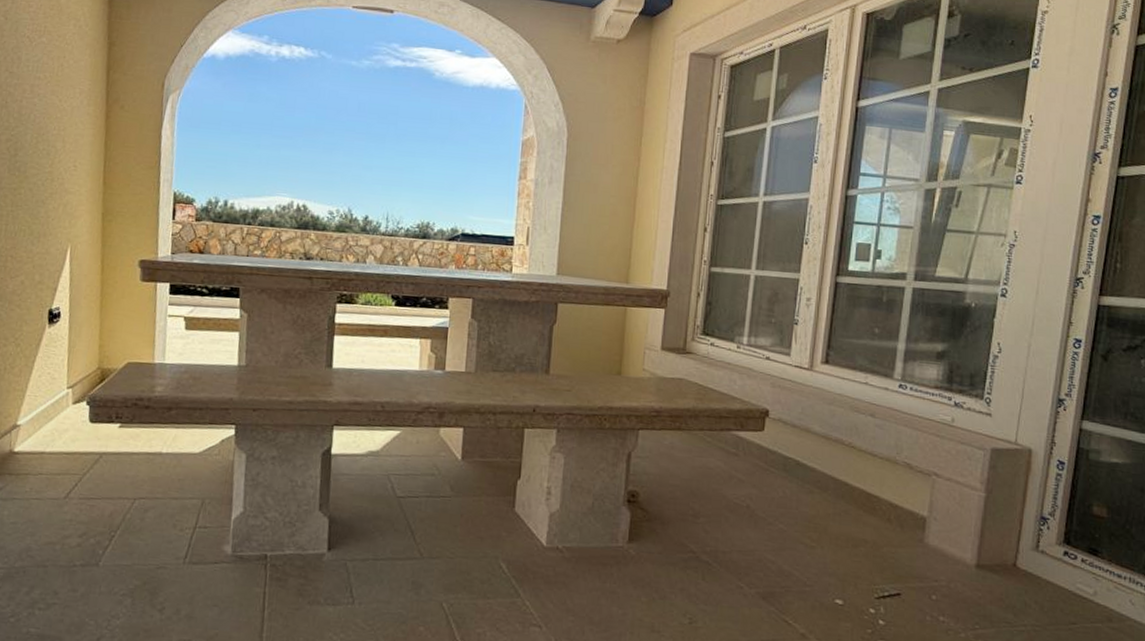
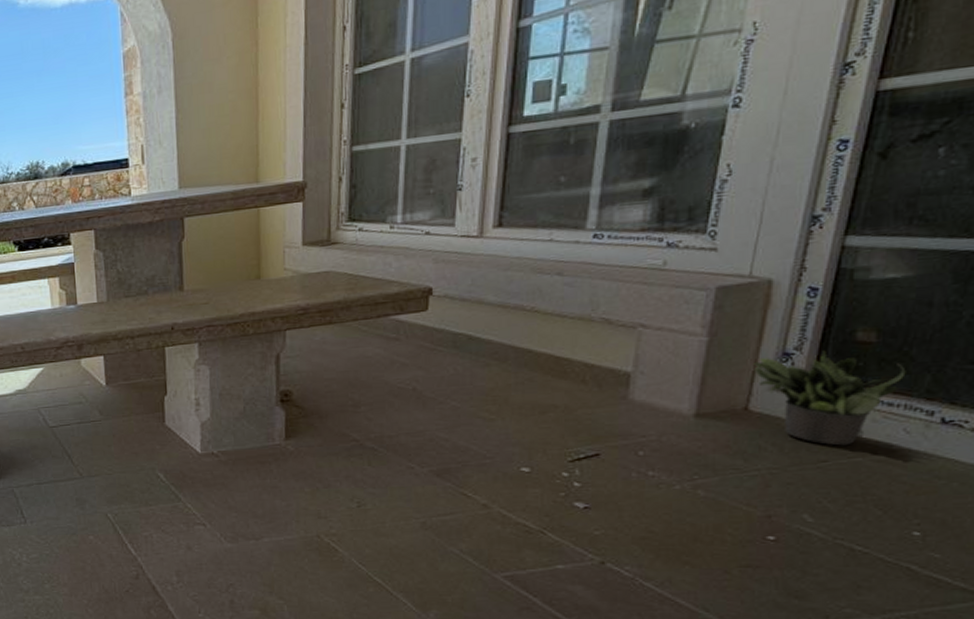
potted plant: none [1019,519,1129,611] -> present [753,350,906,446]

